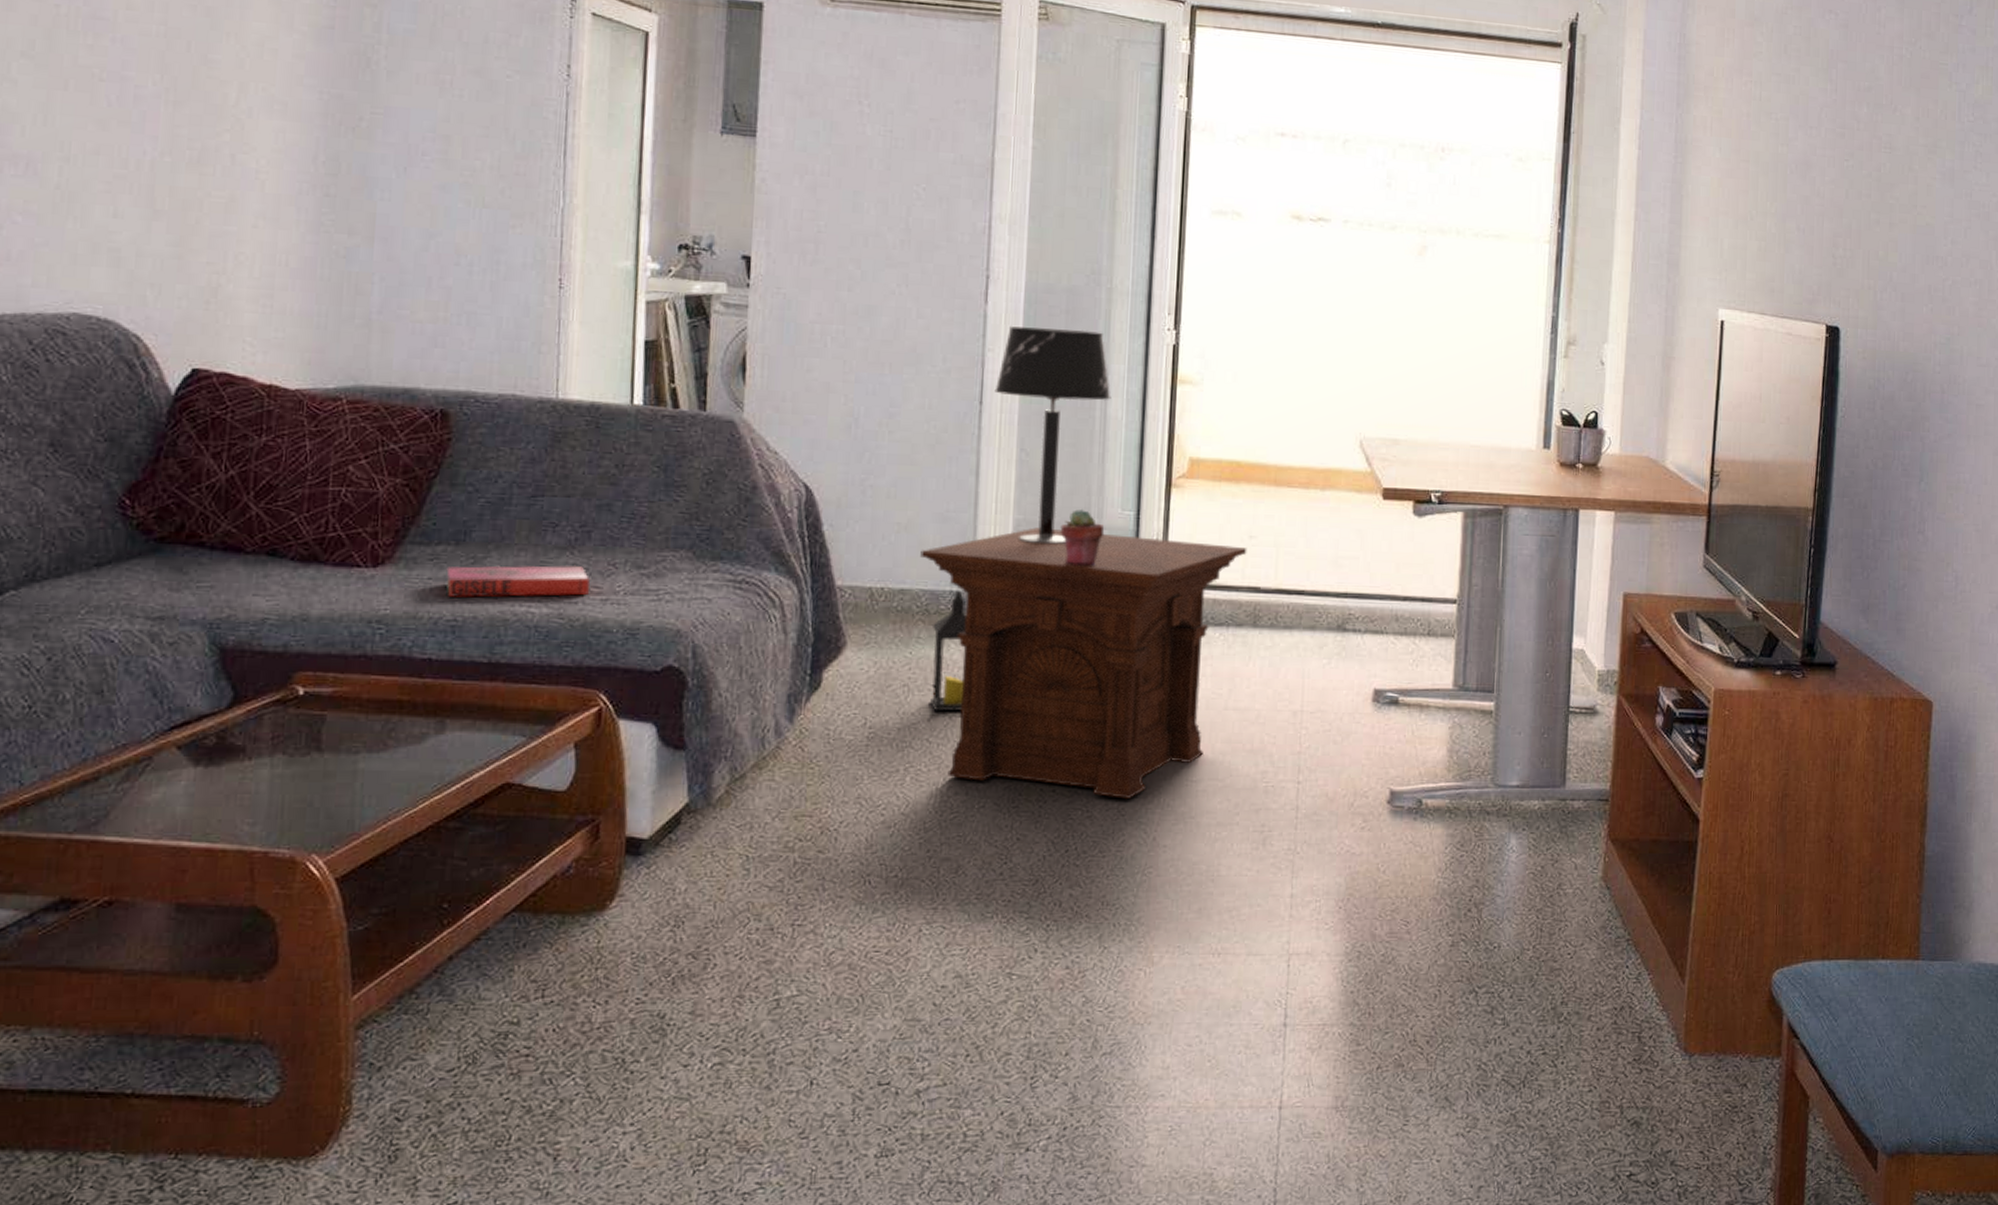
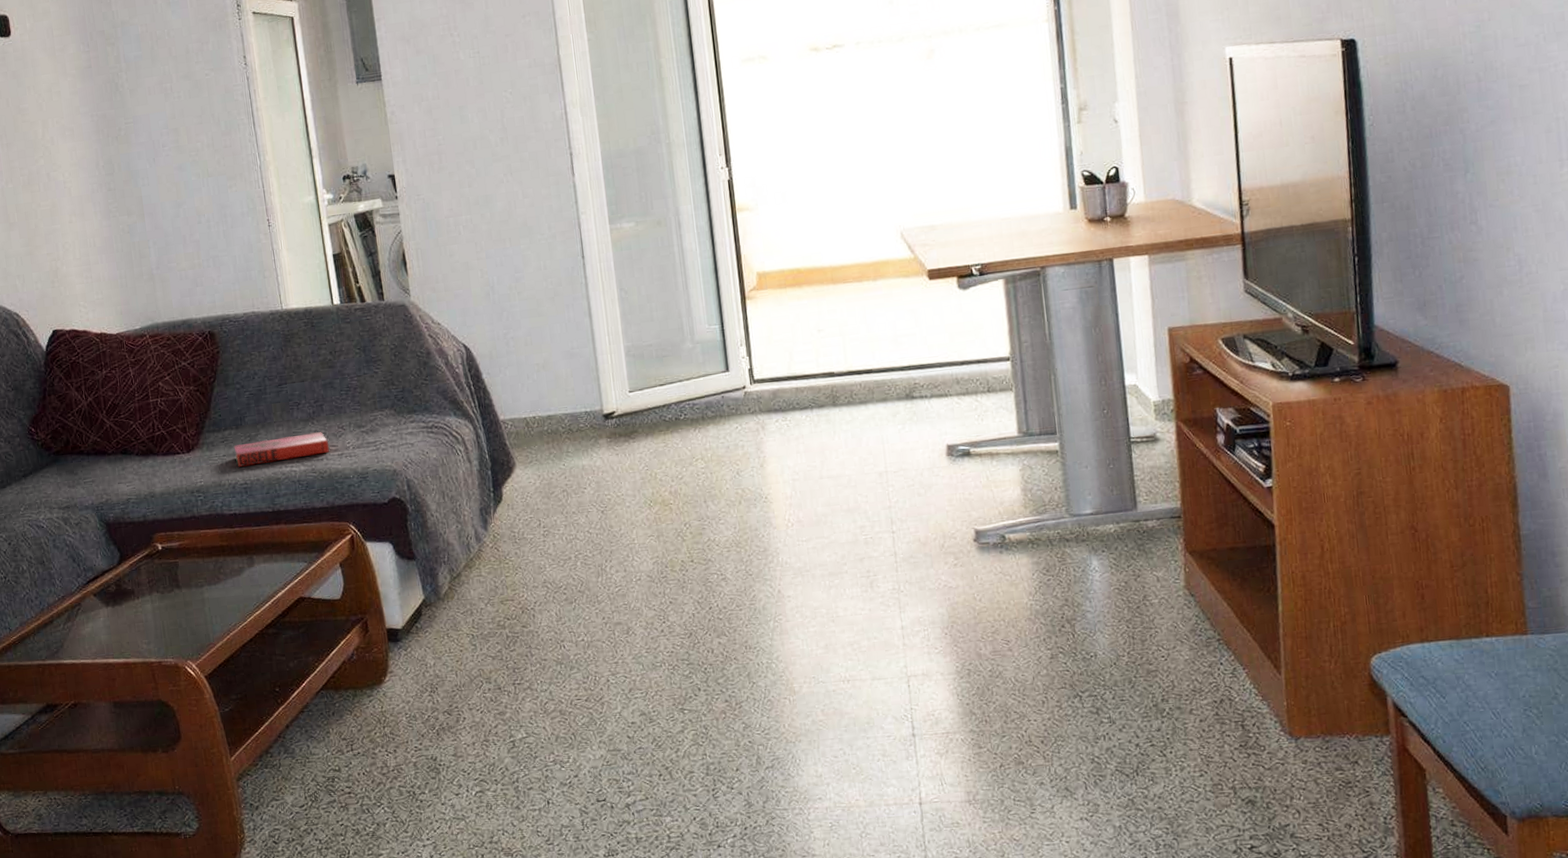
side table: present [920,527,1247,799] -> none [557,340,818,561]
lantern: present [930,591,967,712] -> none [576,411,610,509]
table lamp: present [994,326,1111,545] -> none [592,181,685,364]
potted succulent: present [1060,508,1105,566] -> none [662,329,698,377]

